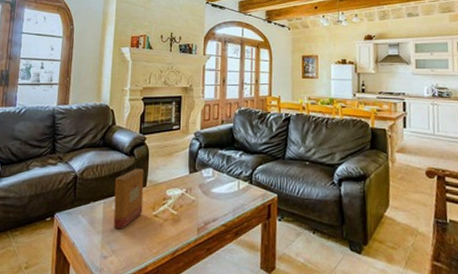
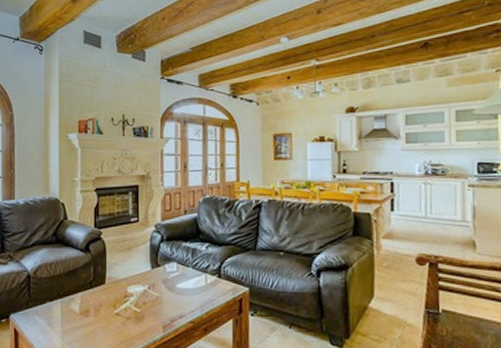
product box: present [113,168,145,230] -> none [72,264,103,329]

